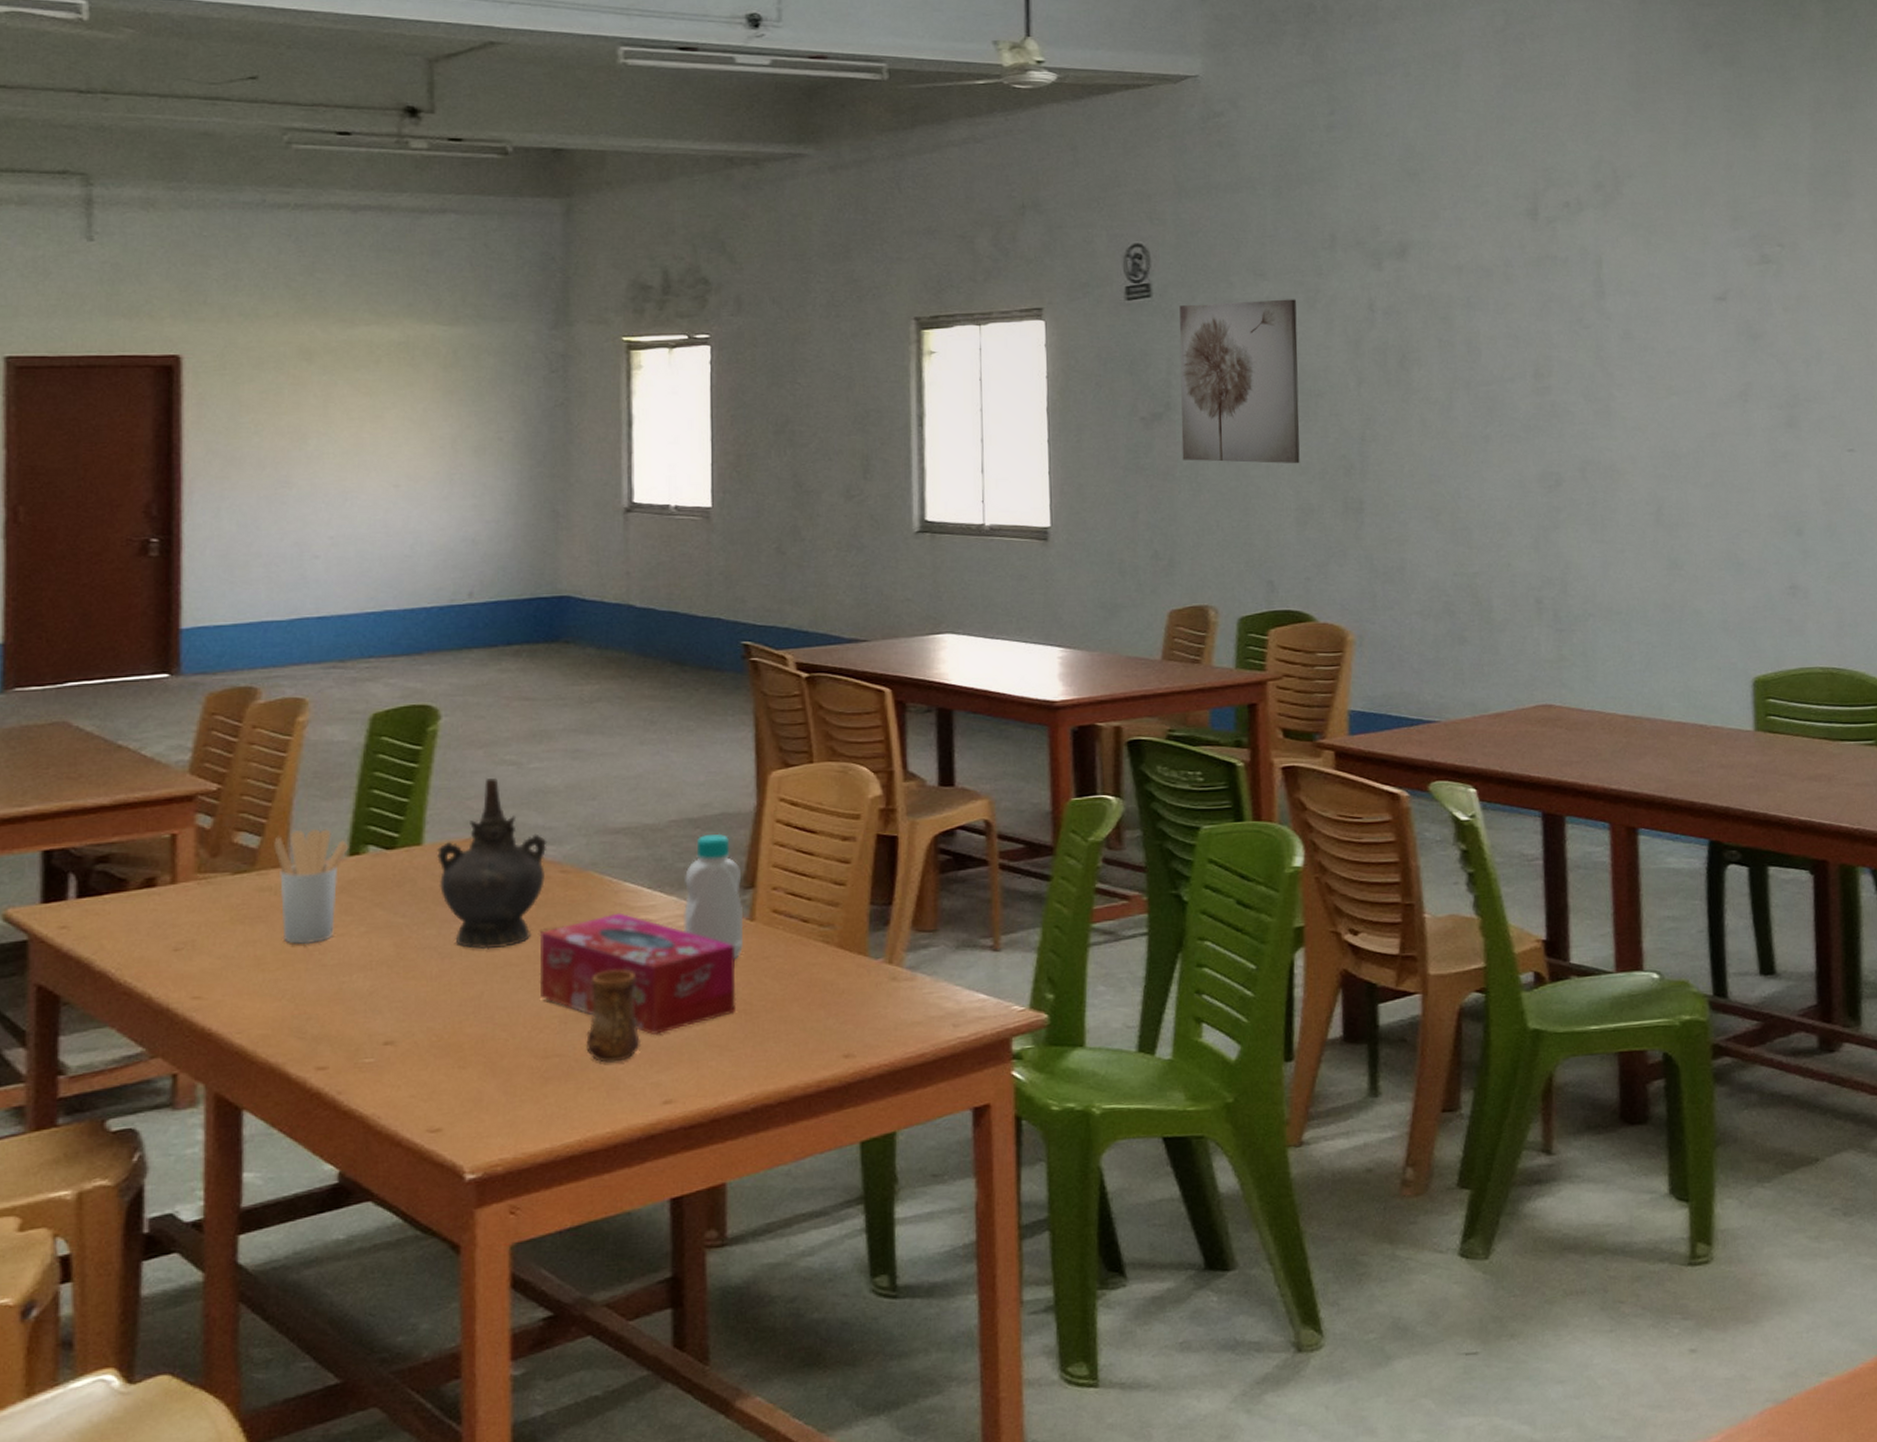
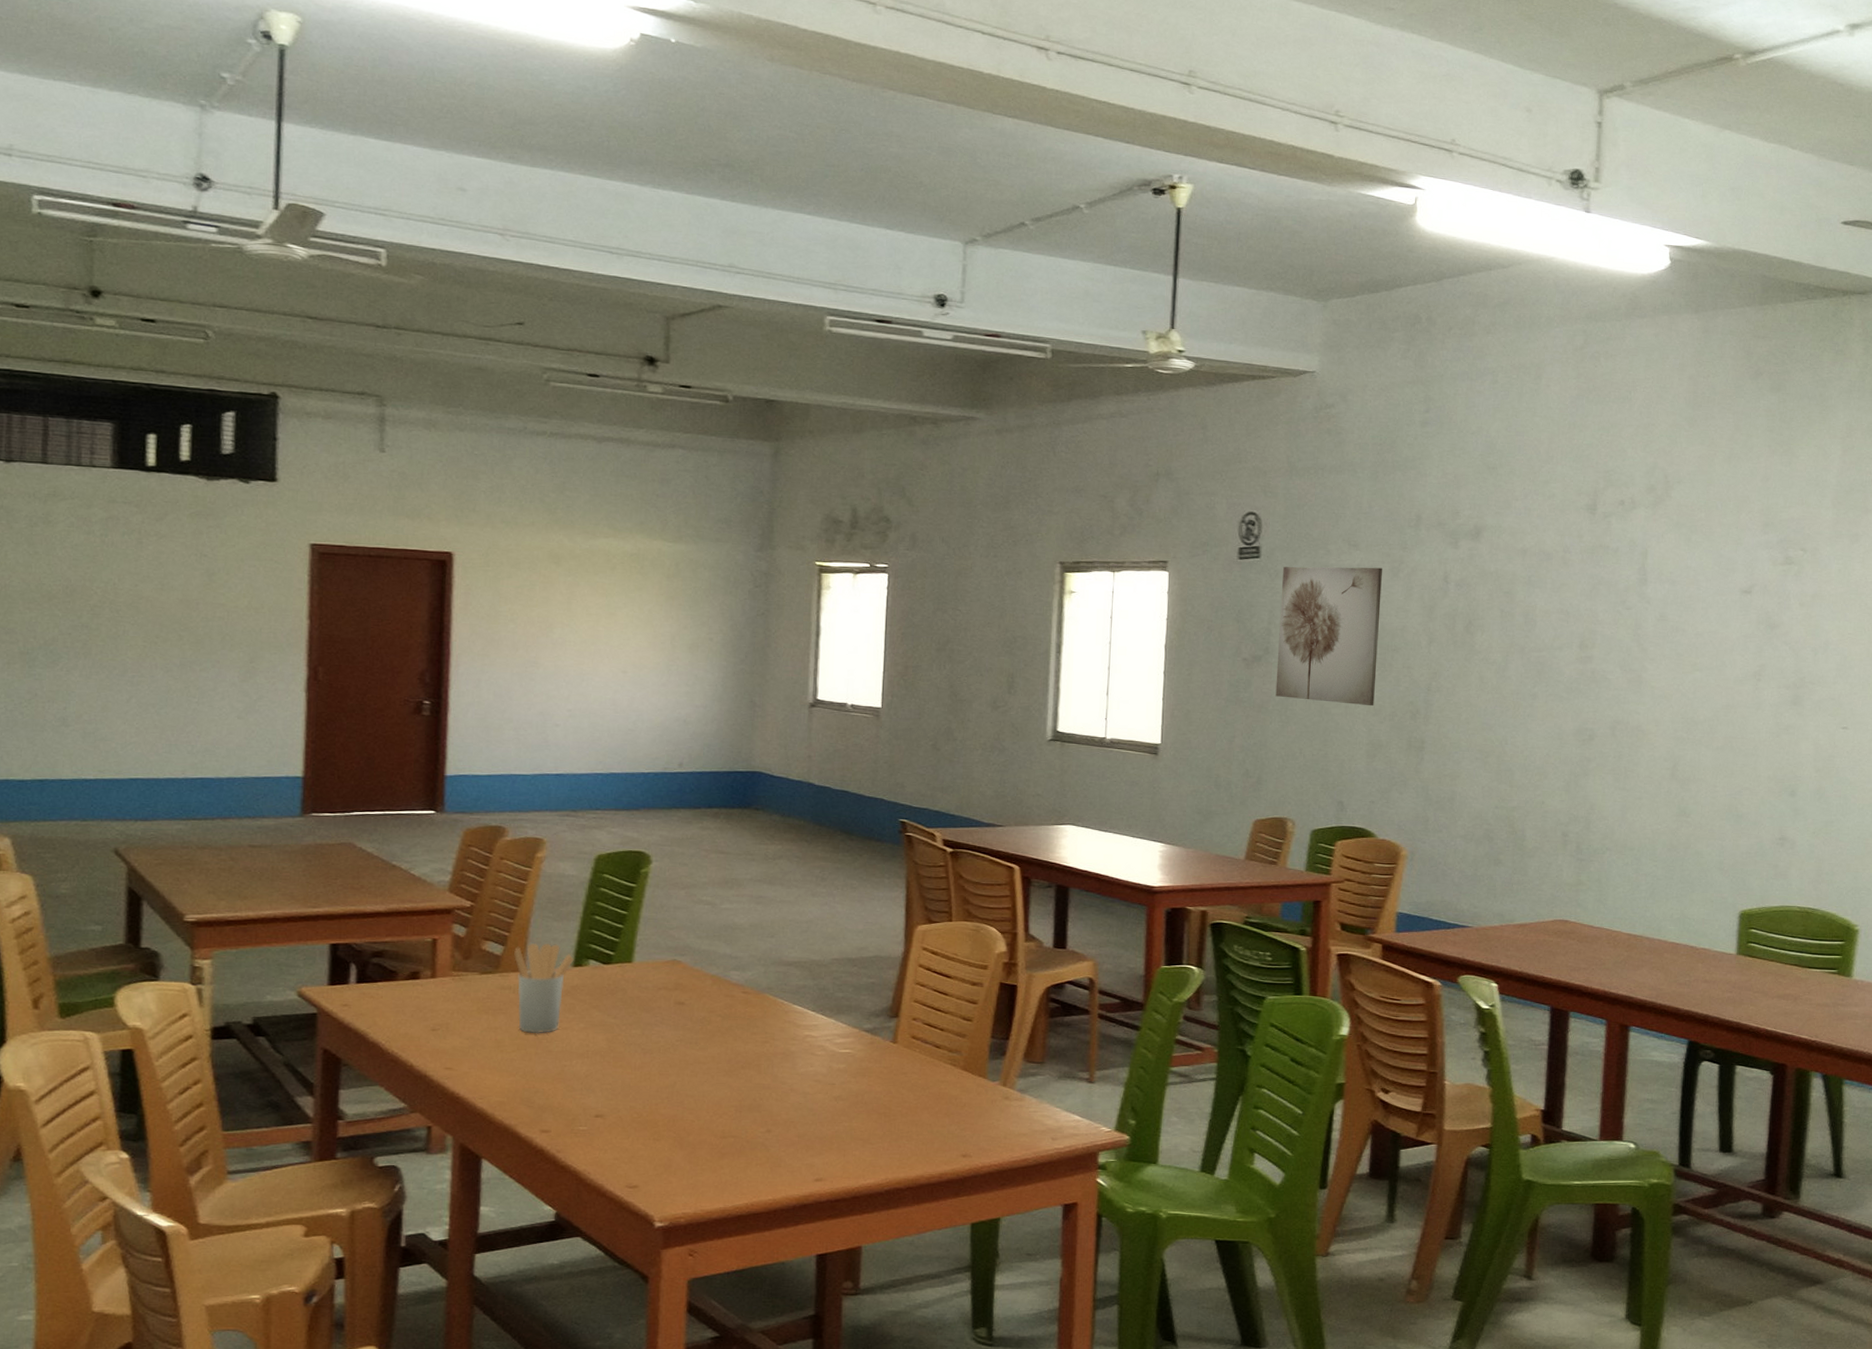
ceremonial vessel: present [437,777,547,950] -> none [644,913,733,1049]
tissue box: present [539,912,736,1036] -> none [721,1028,879,1127]
cup: present [586,970,642,1063] -> none [756,1073,800,1145]
bottle: present [684,833,744,959] -> none [839,972,889,1072]

